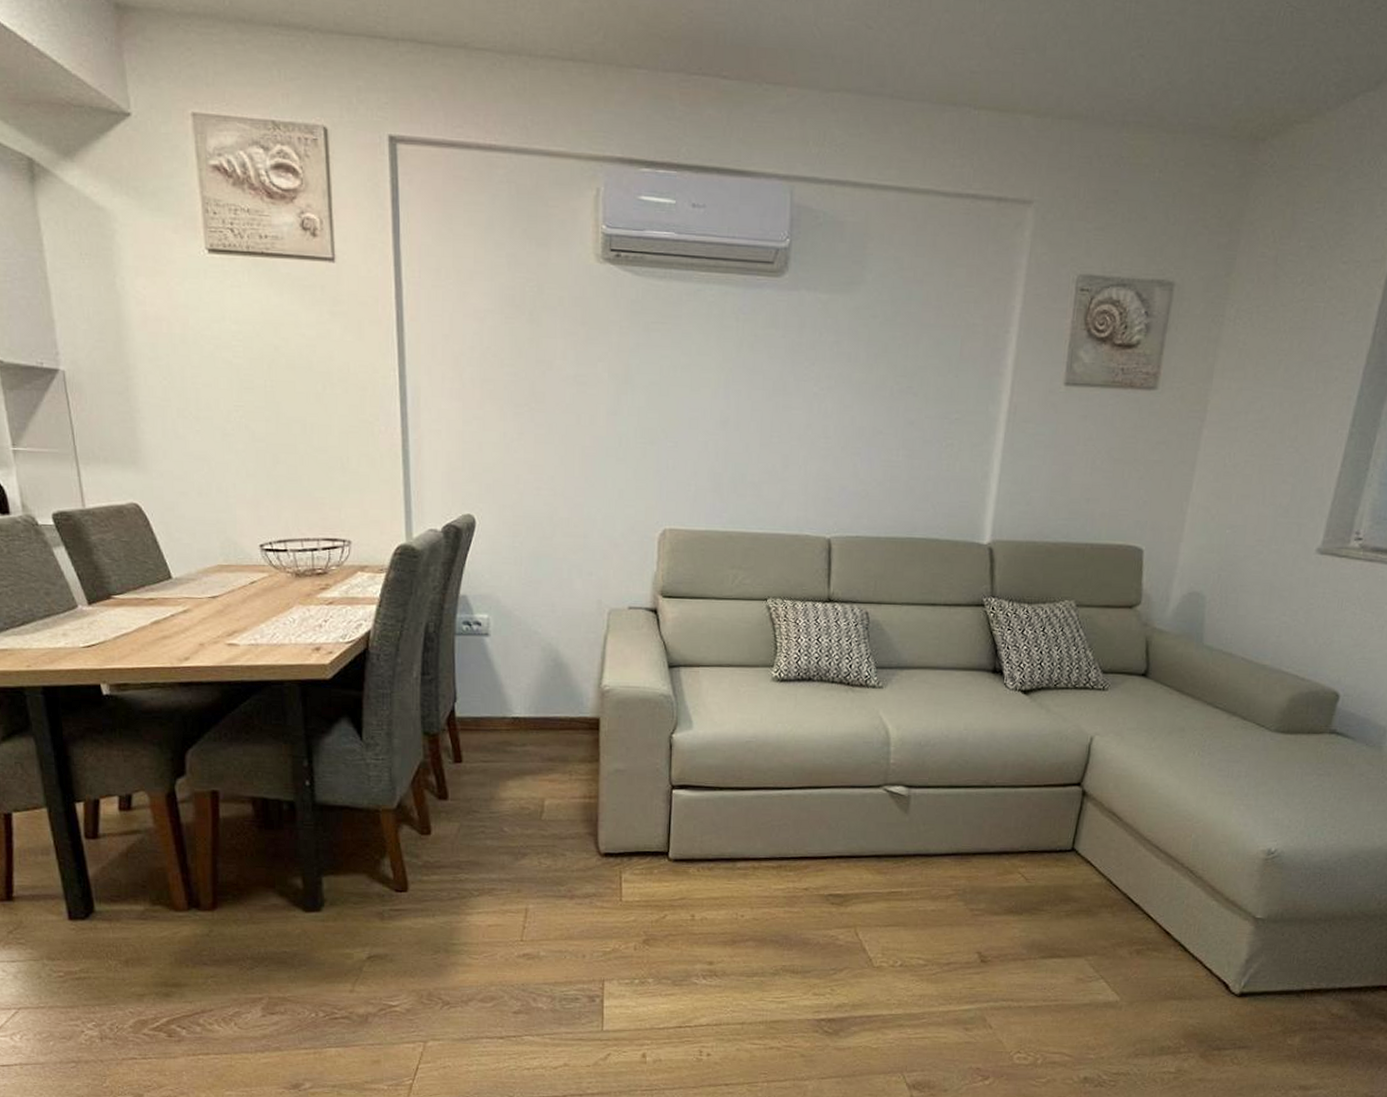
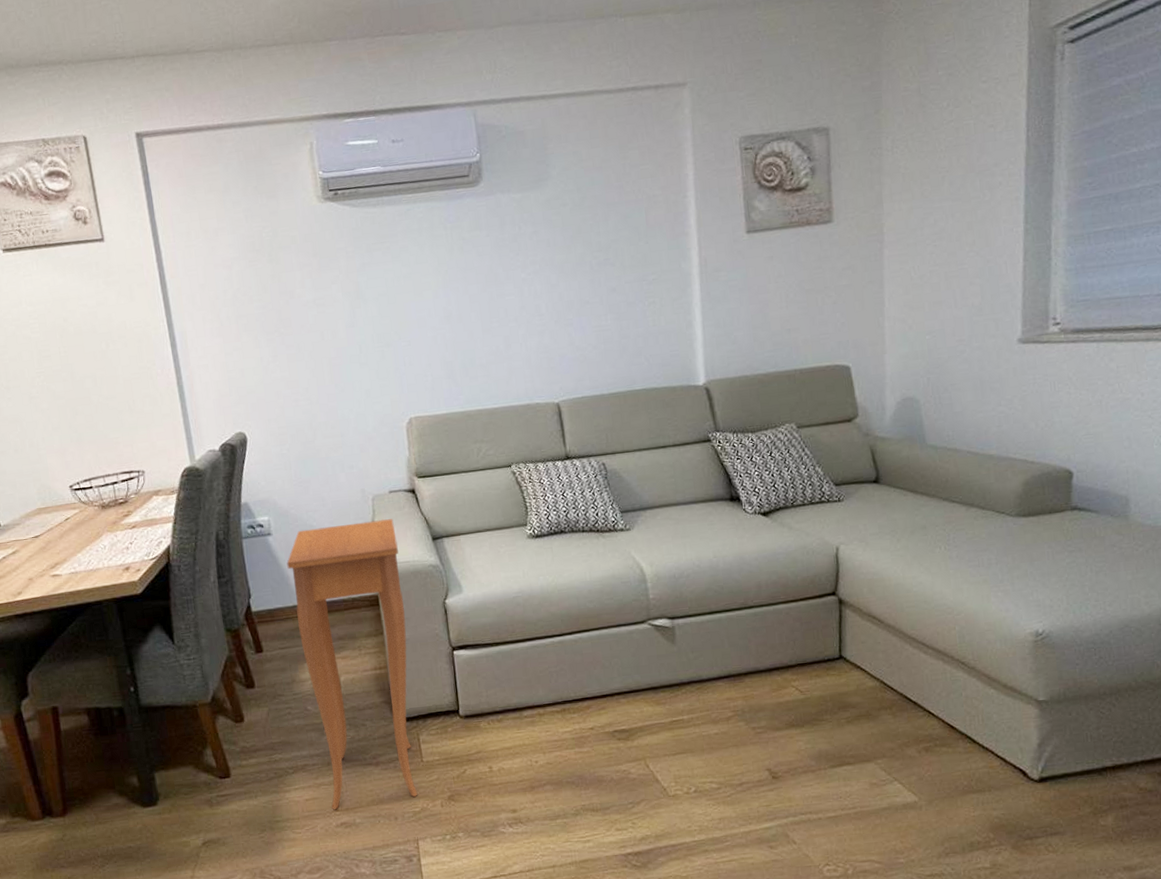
side table: none [502,635,629,940] -> present [286,519,417,810]

